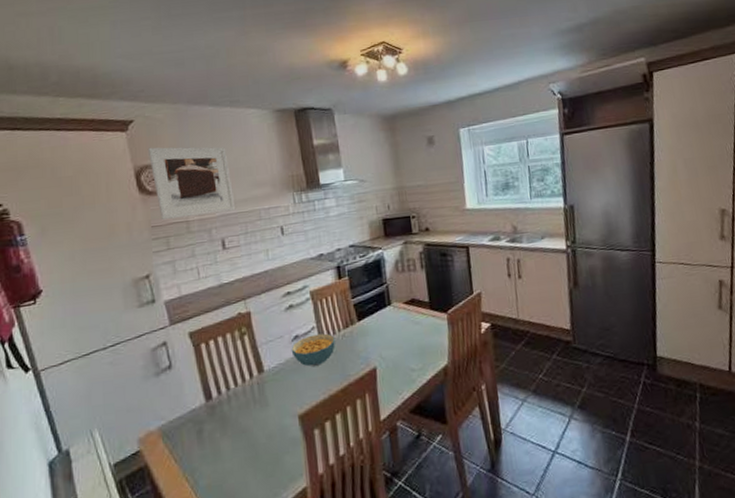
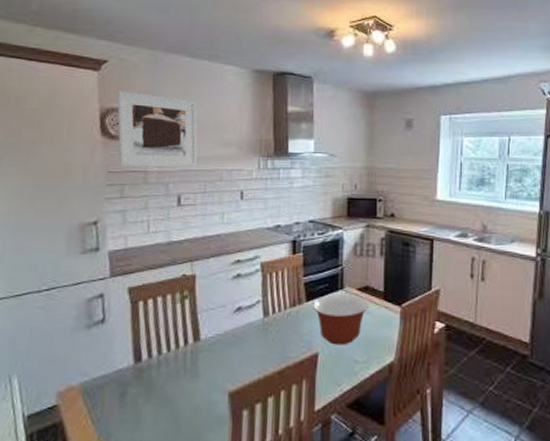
cereal bowl: present [291,333,335,367] -> none [232,309,279,342]
mixing bowl: none [365,309,417,358] -> present [313,294,368,345]

